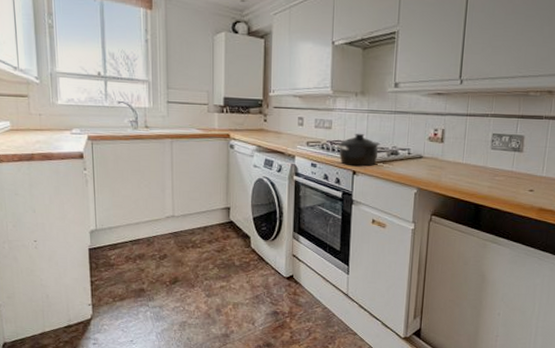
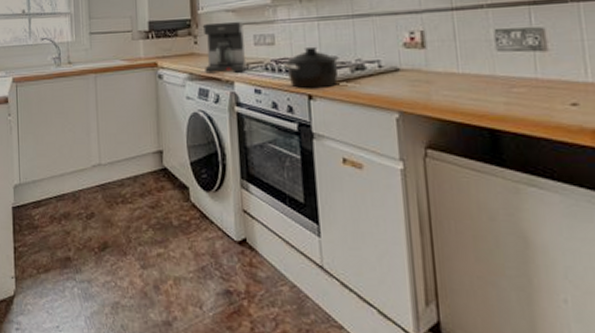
coffee maker: none [271,104,308,149] -> present [204,21,247,74]

